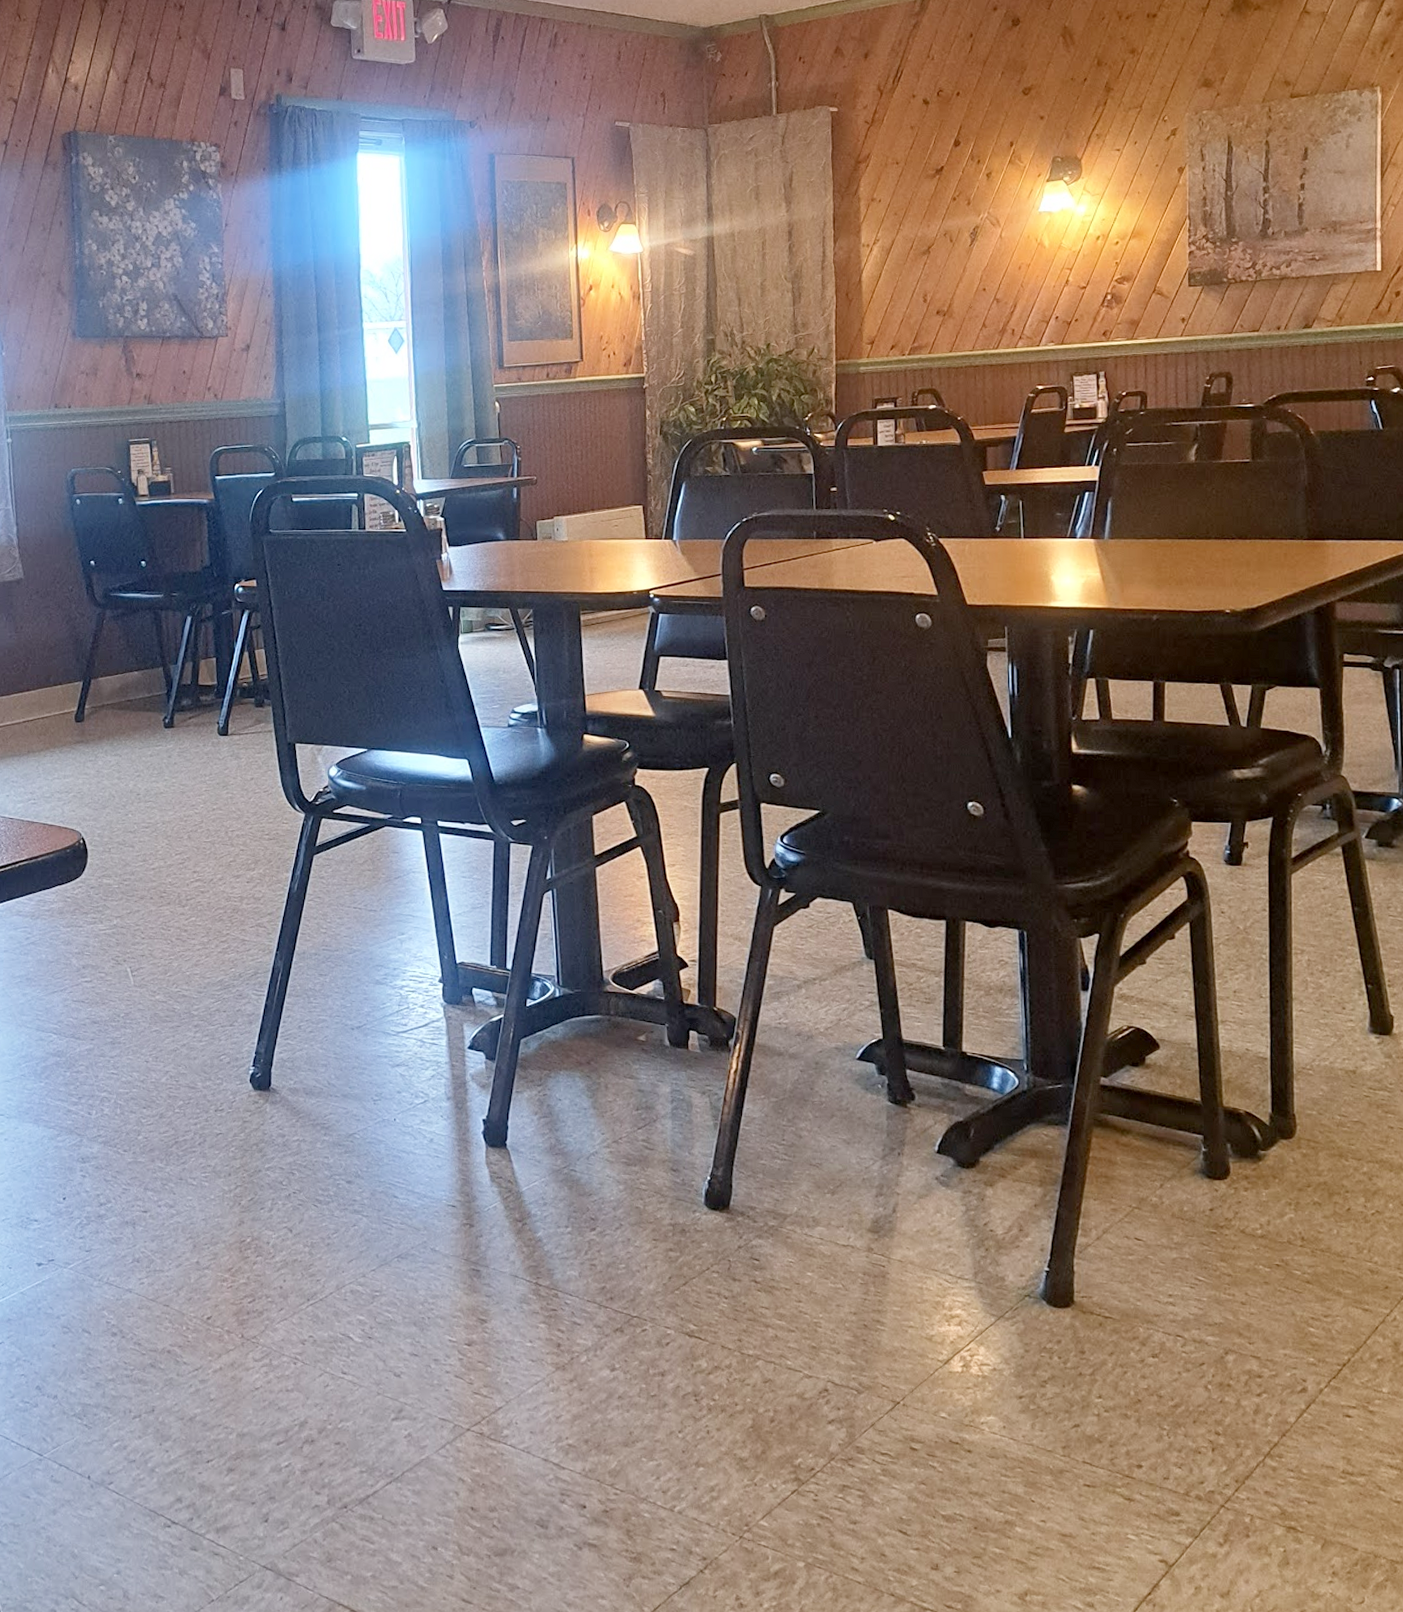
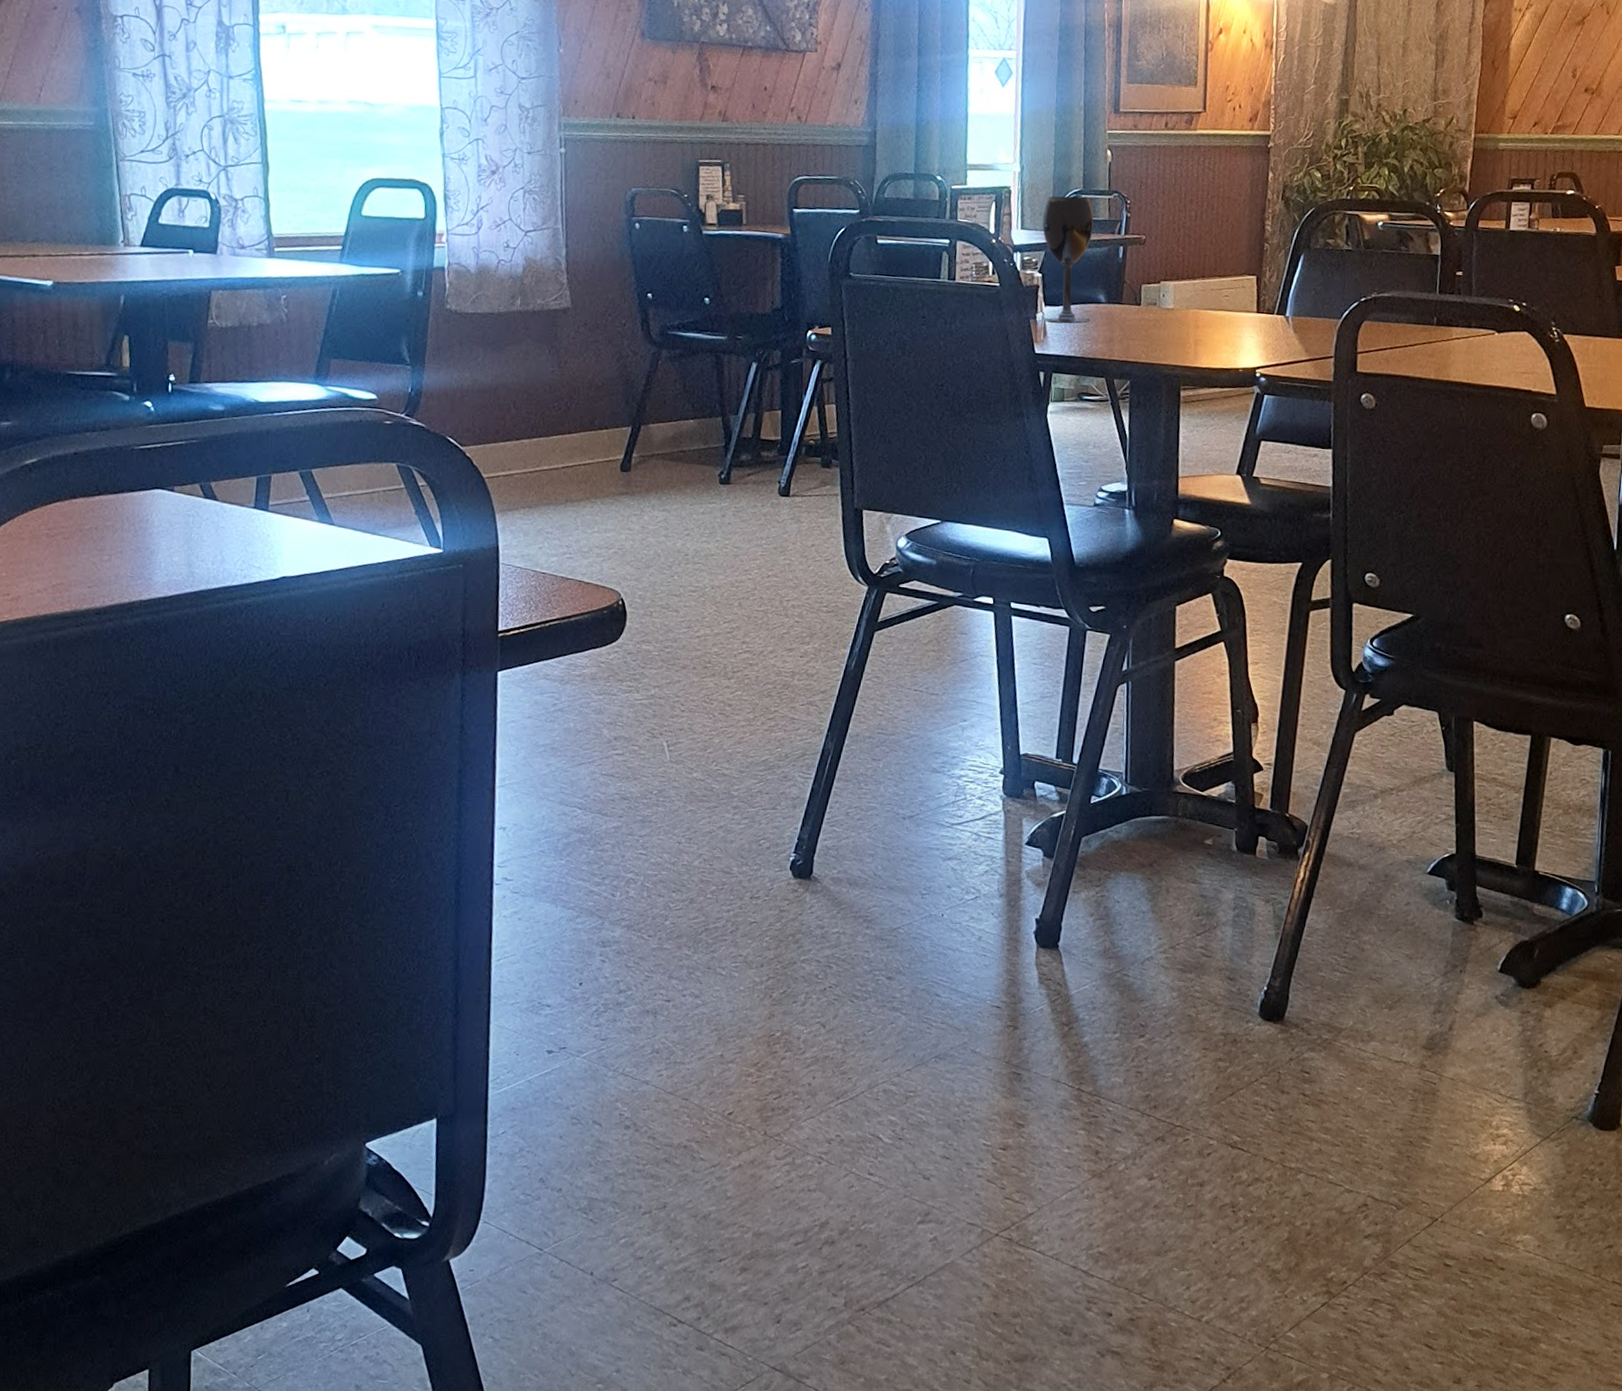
wine glass: none [441,445,492,562] -> present [1042,196,1094,324]

